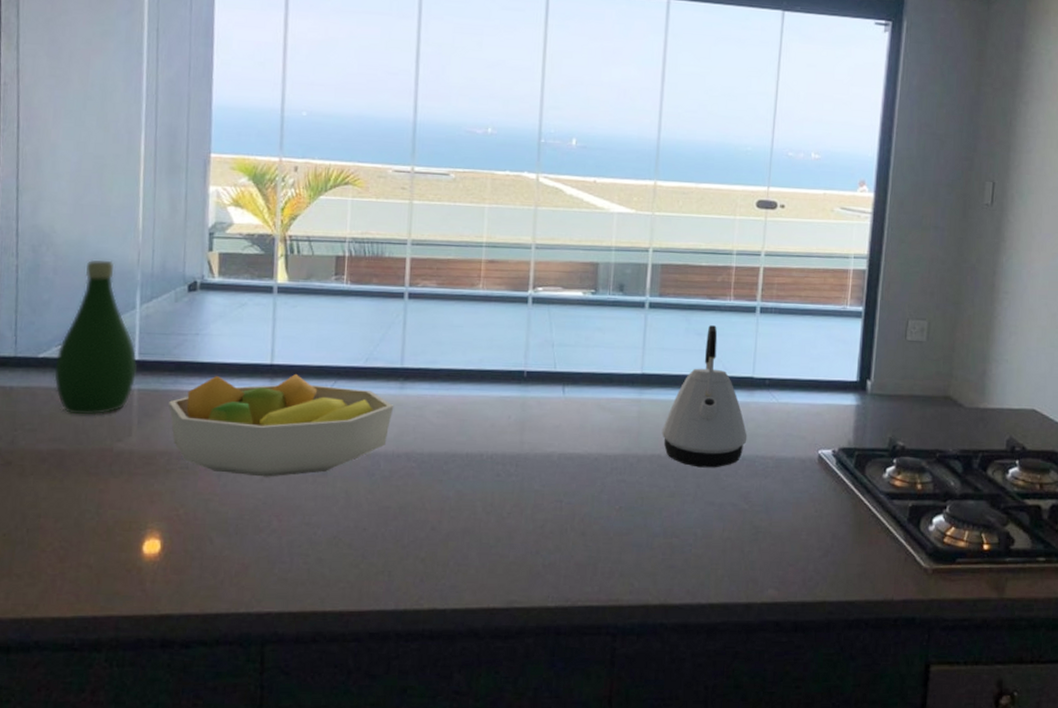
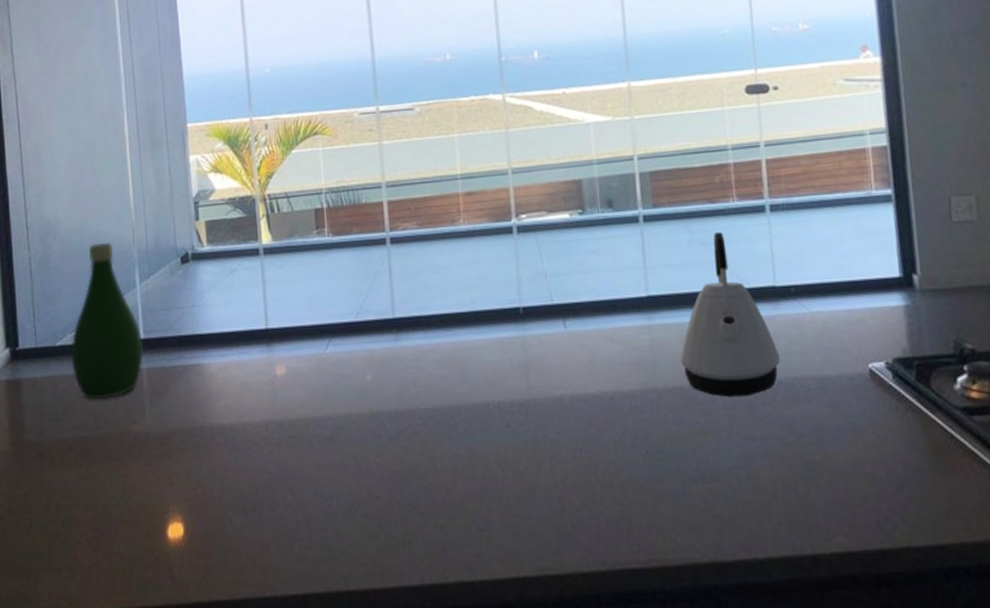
fruit bowl: present [169,373,394,477] -> none [176,336,392,449]

